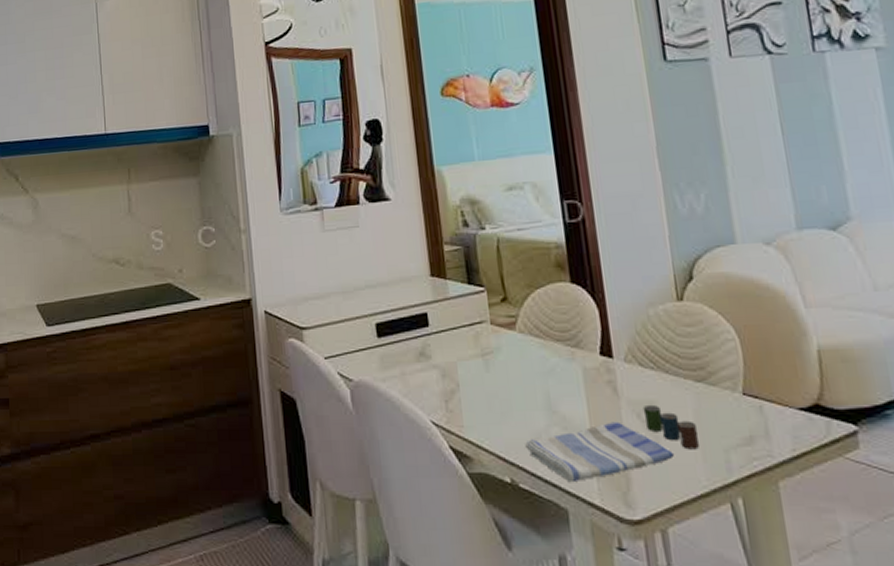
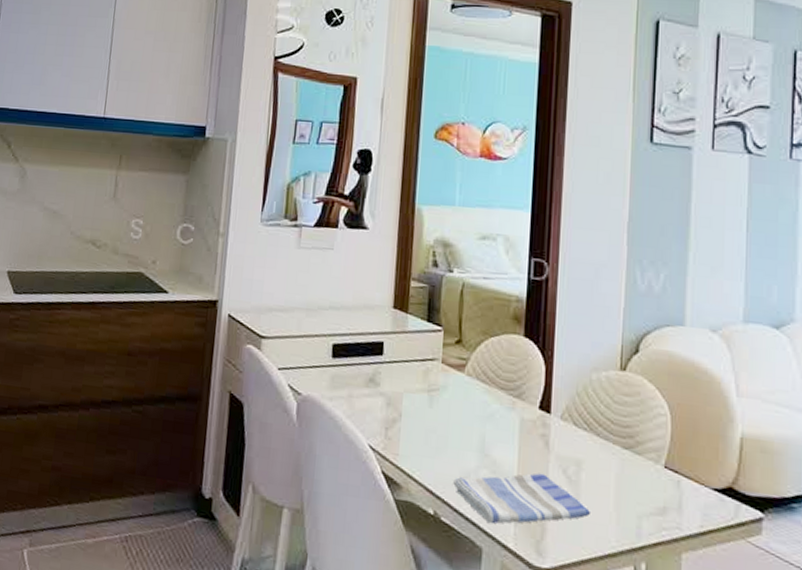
cup: present [643,404,699,450] -> none [569,462,616,512]

